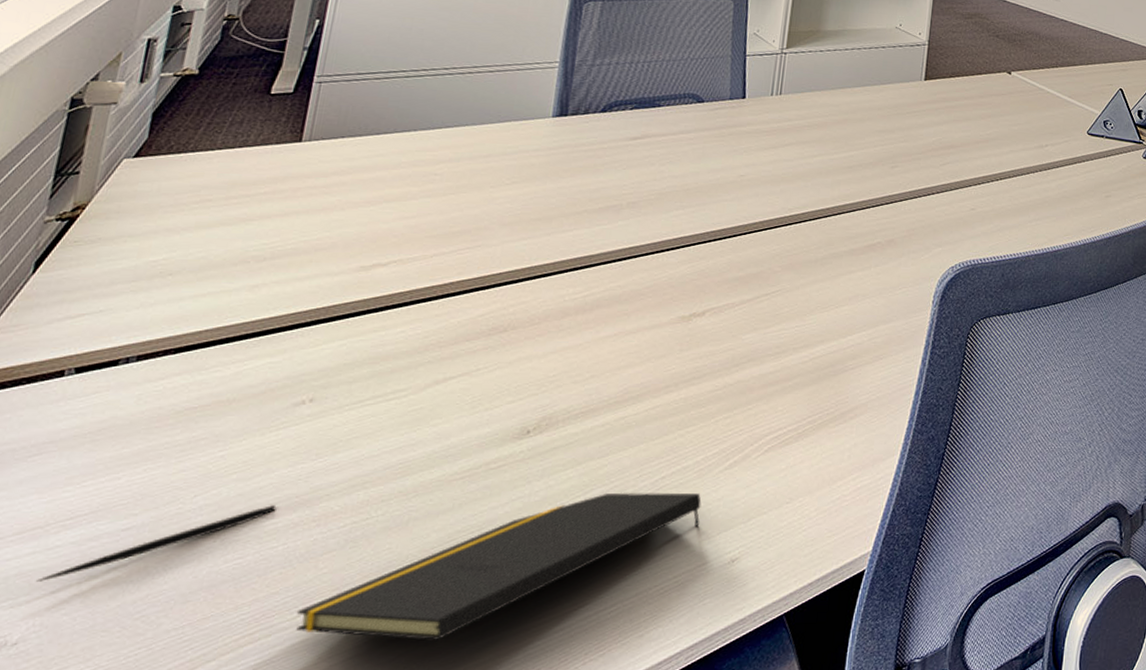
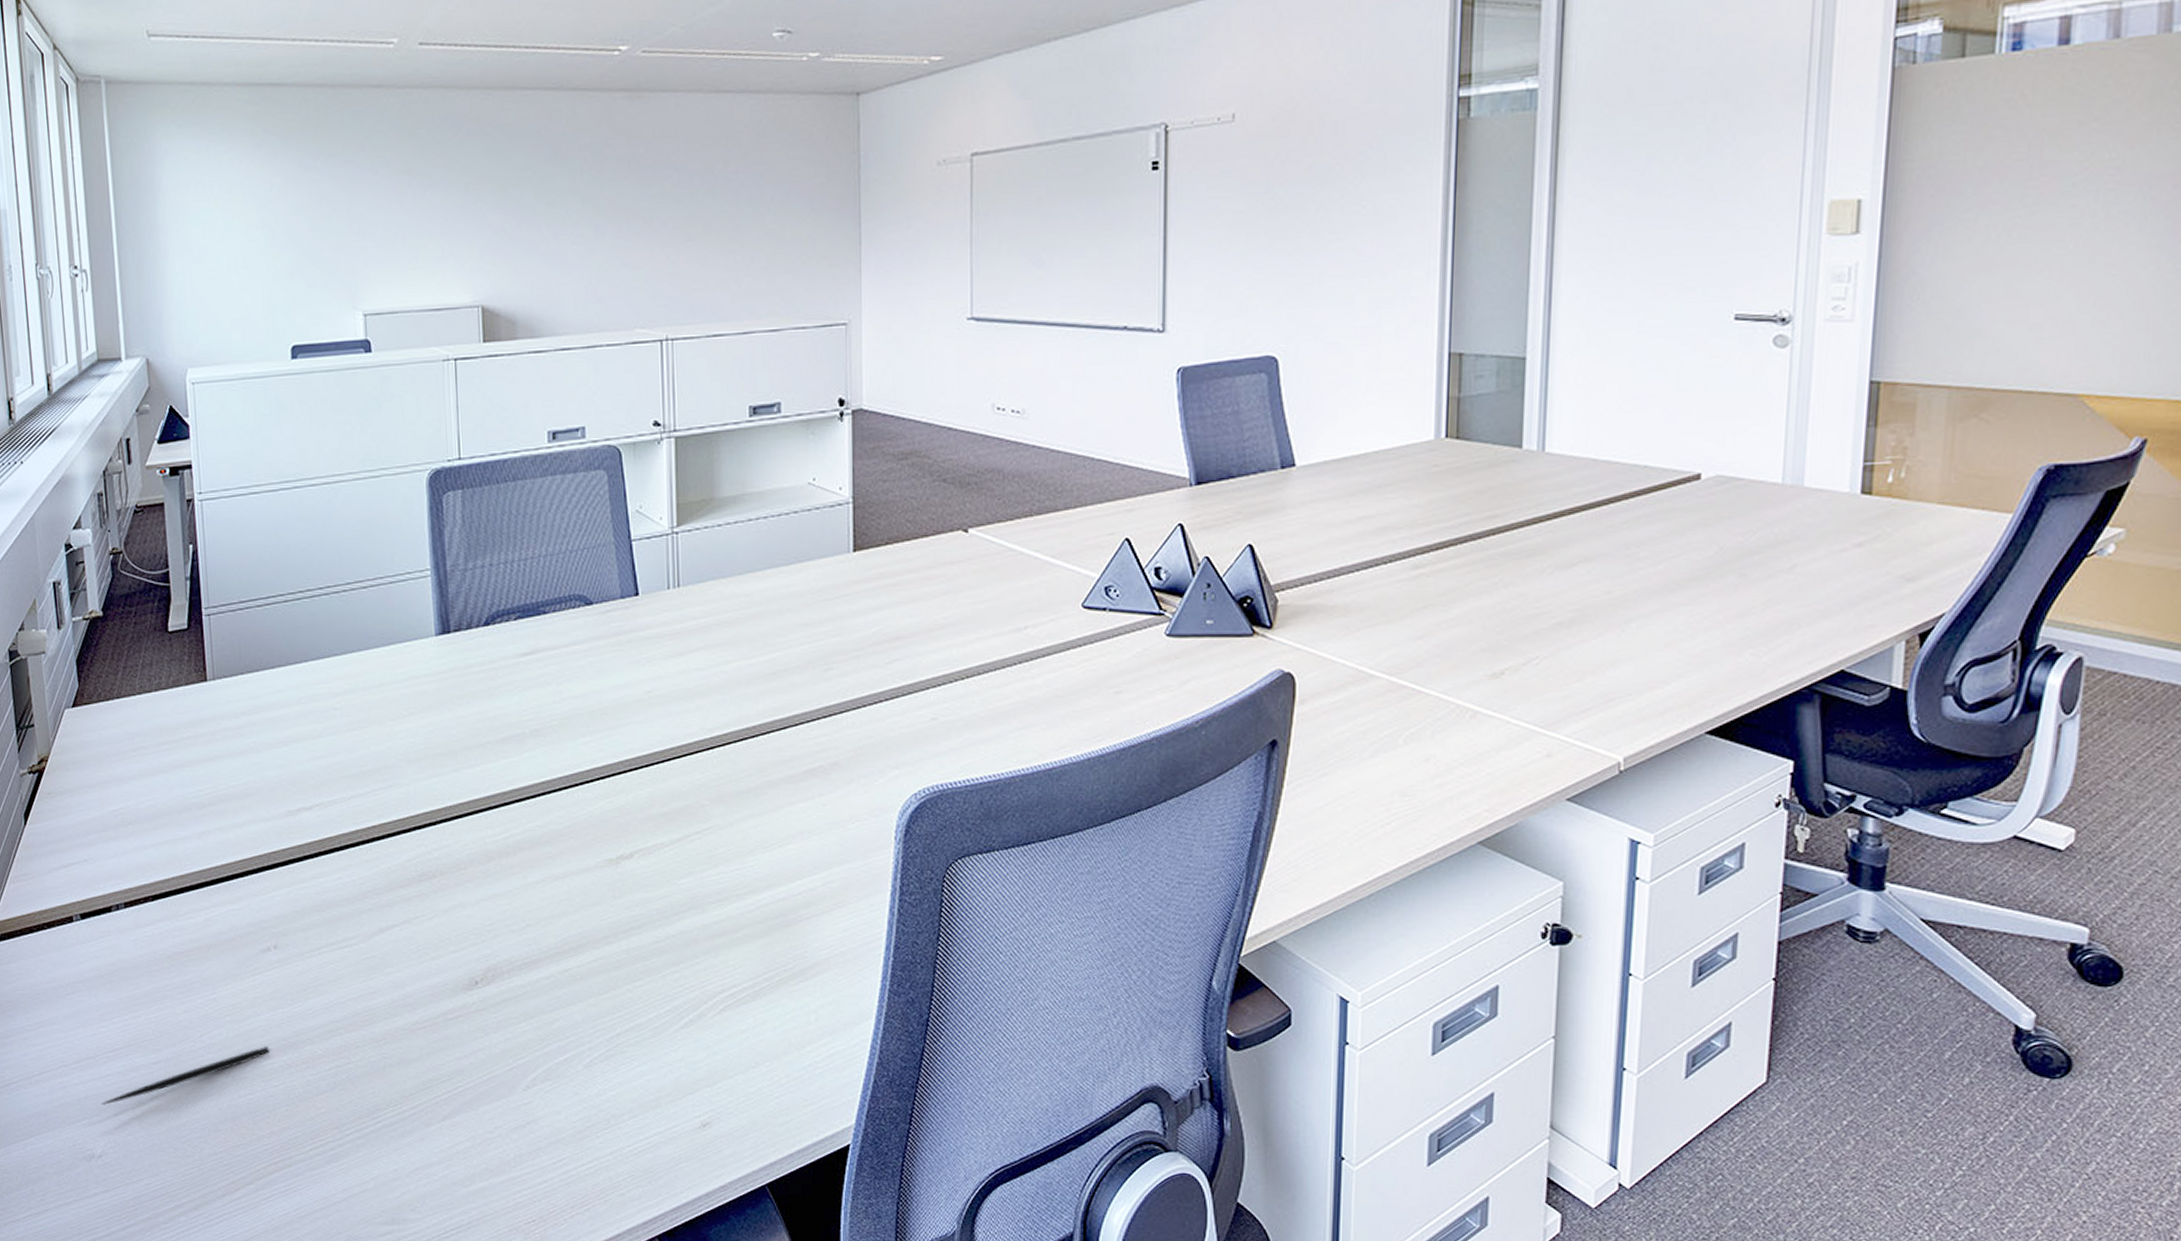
notepad: present [296,492,702,641] -> none [308,1048,663,1182]

